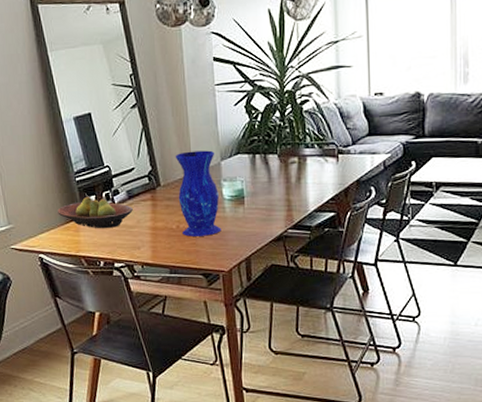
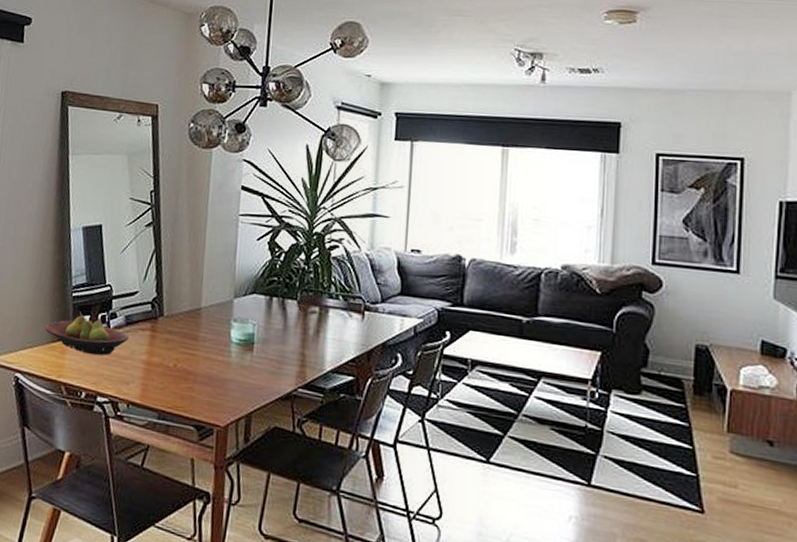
vase: present [175,150,221,237] -> none [179,282,229,382]

